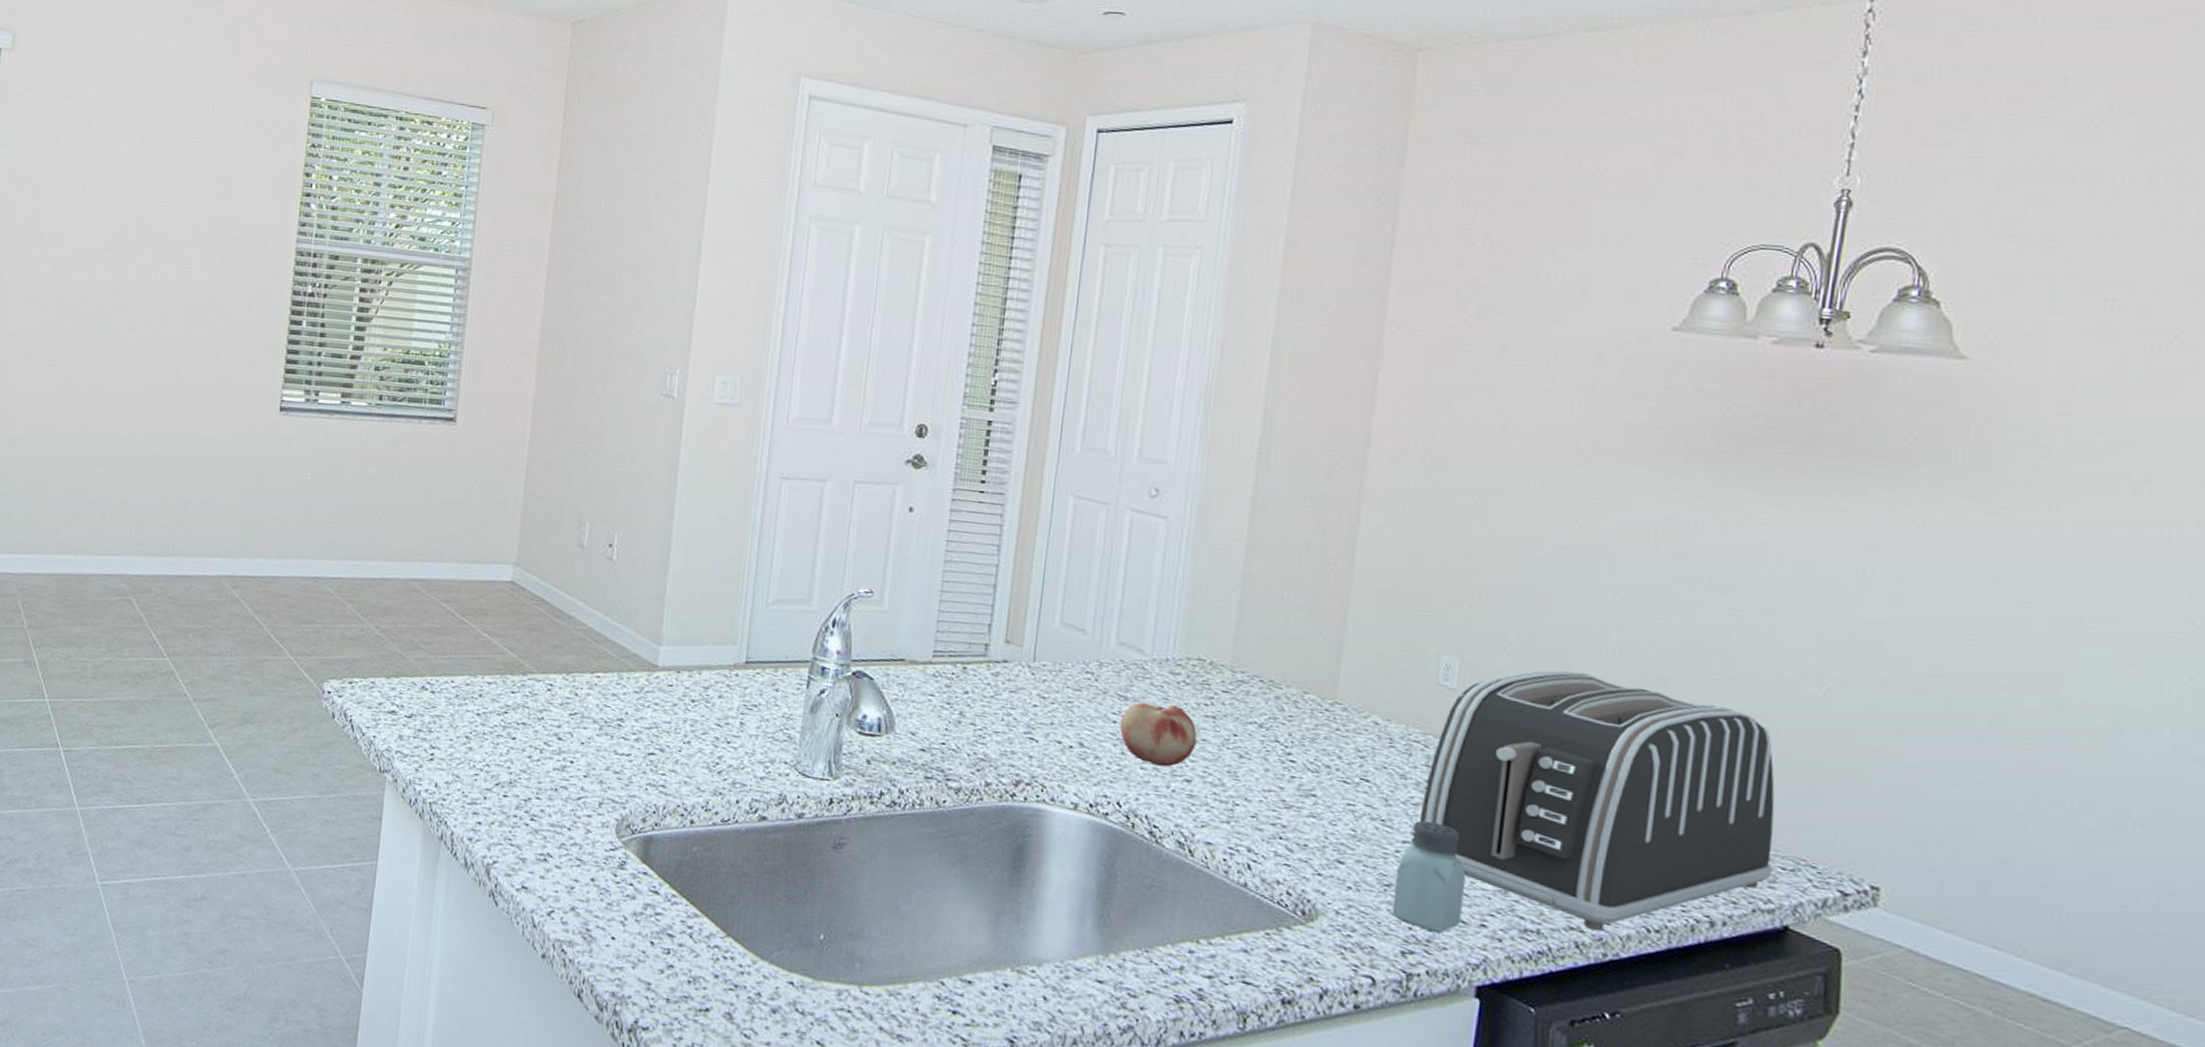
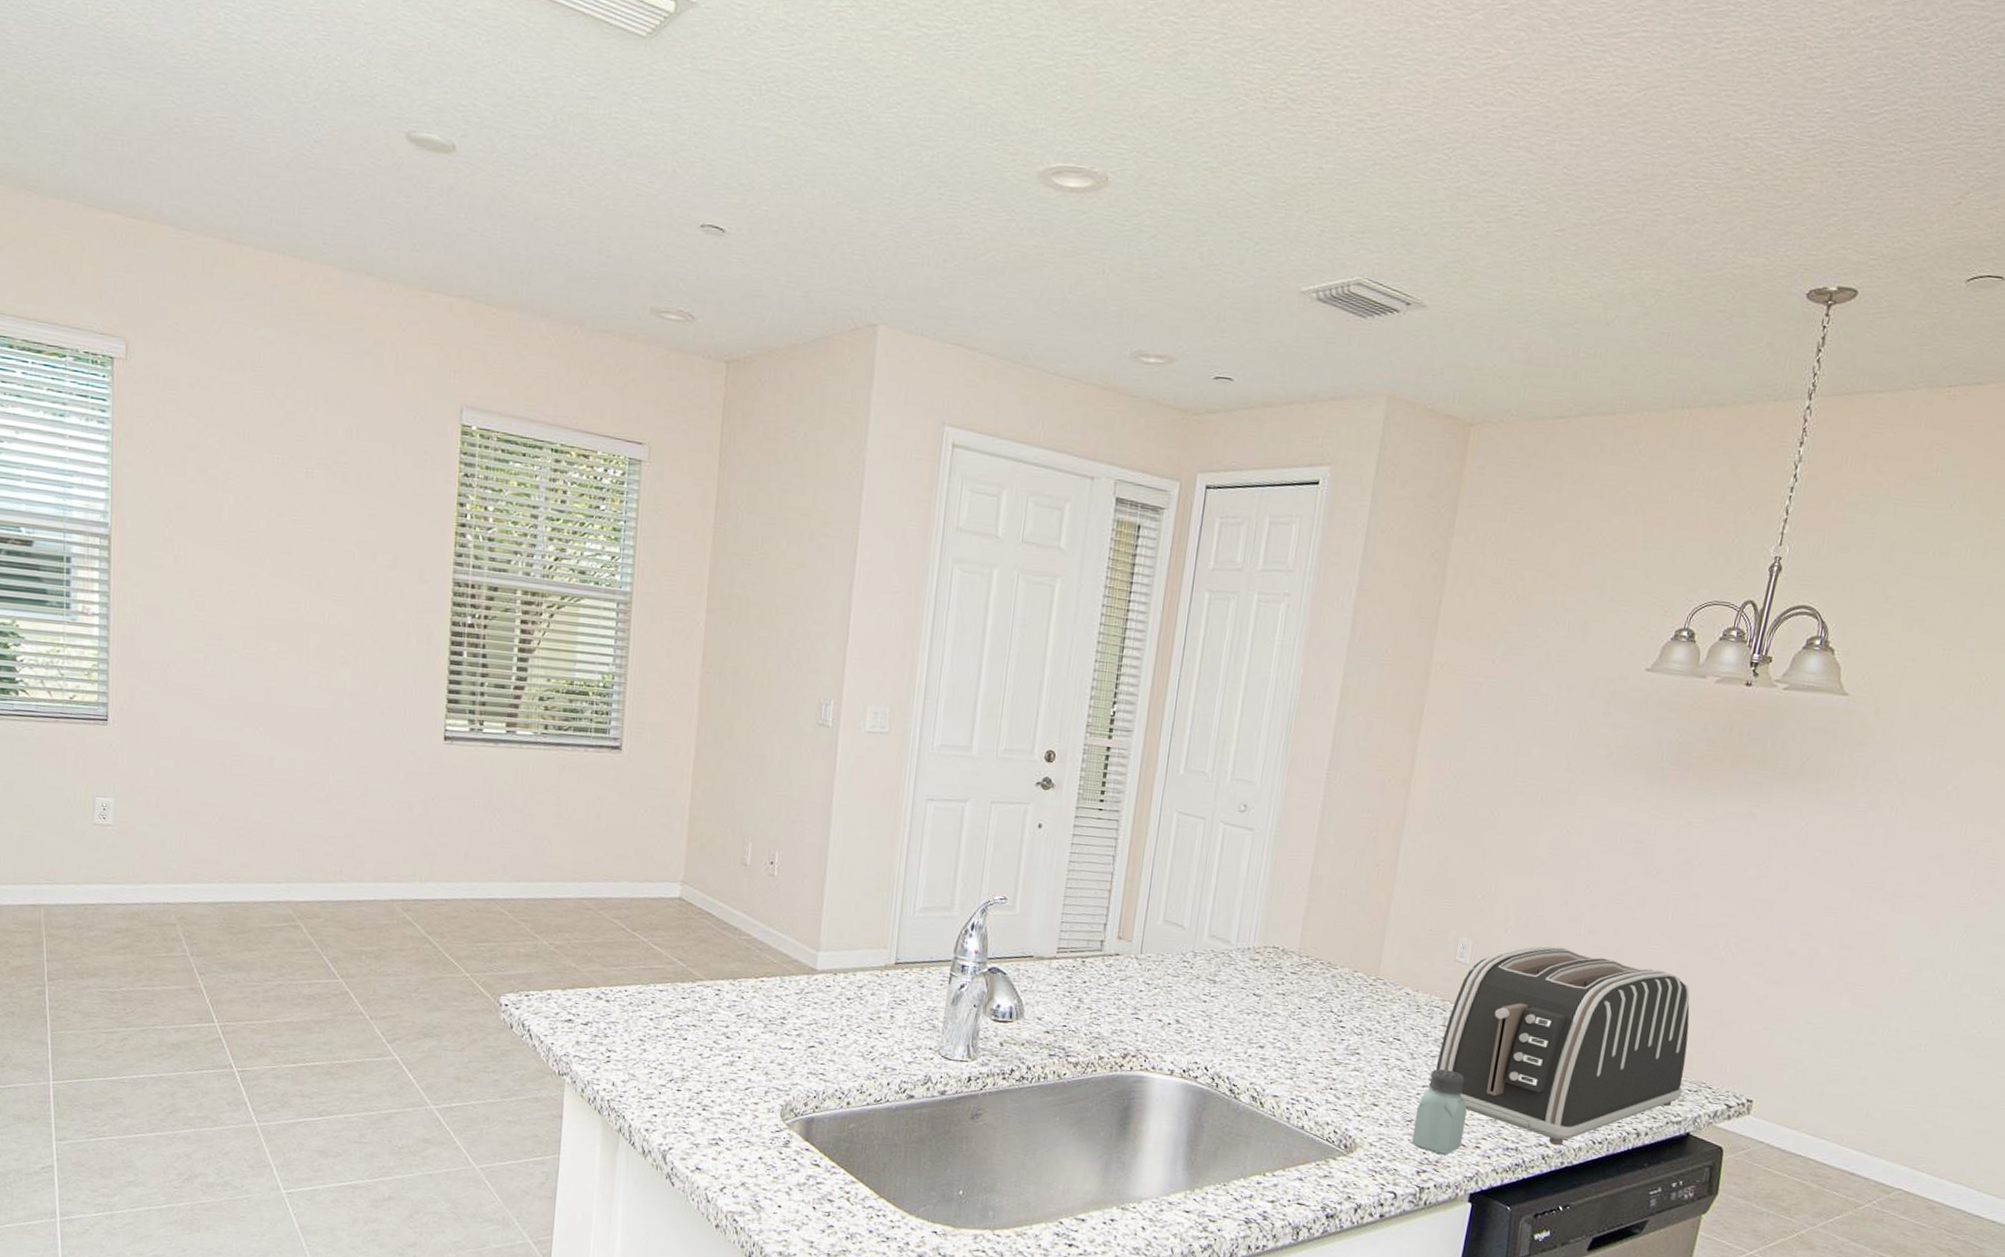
fruit: present [1119,702,1197,767] -> none [1209,984,1270,1037]

